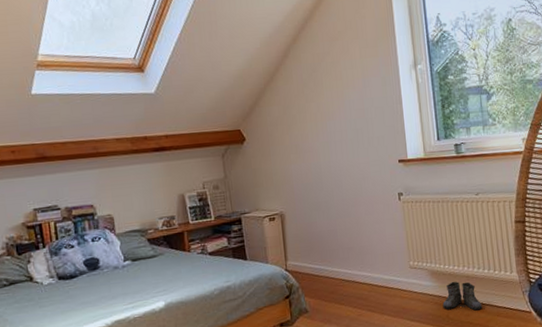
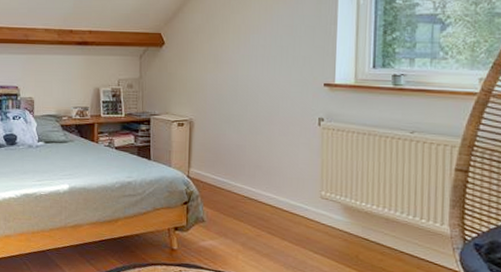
boots: present [442,281,483,311] -> none [353,221,400,258]

